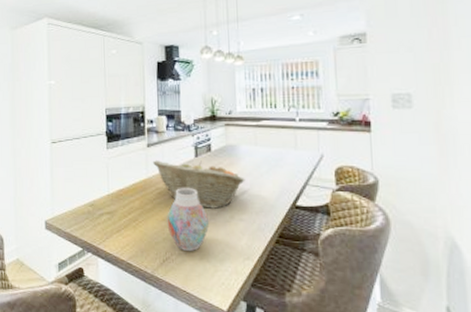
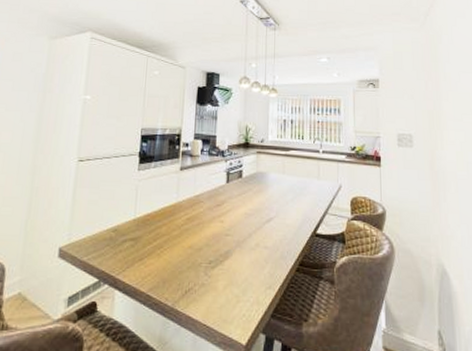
fruit basket: present [153,160,245,209] -> none [185,184,272,236]
vase: present [167,188,209,251] -> none [193,214,234,281]

